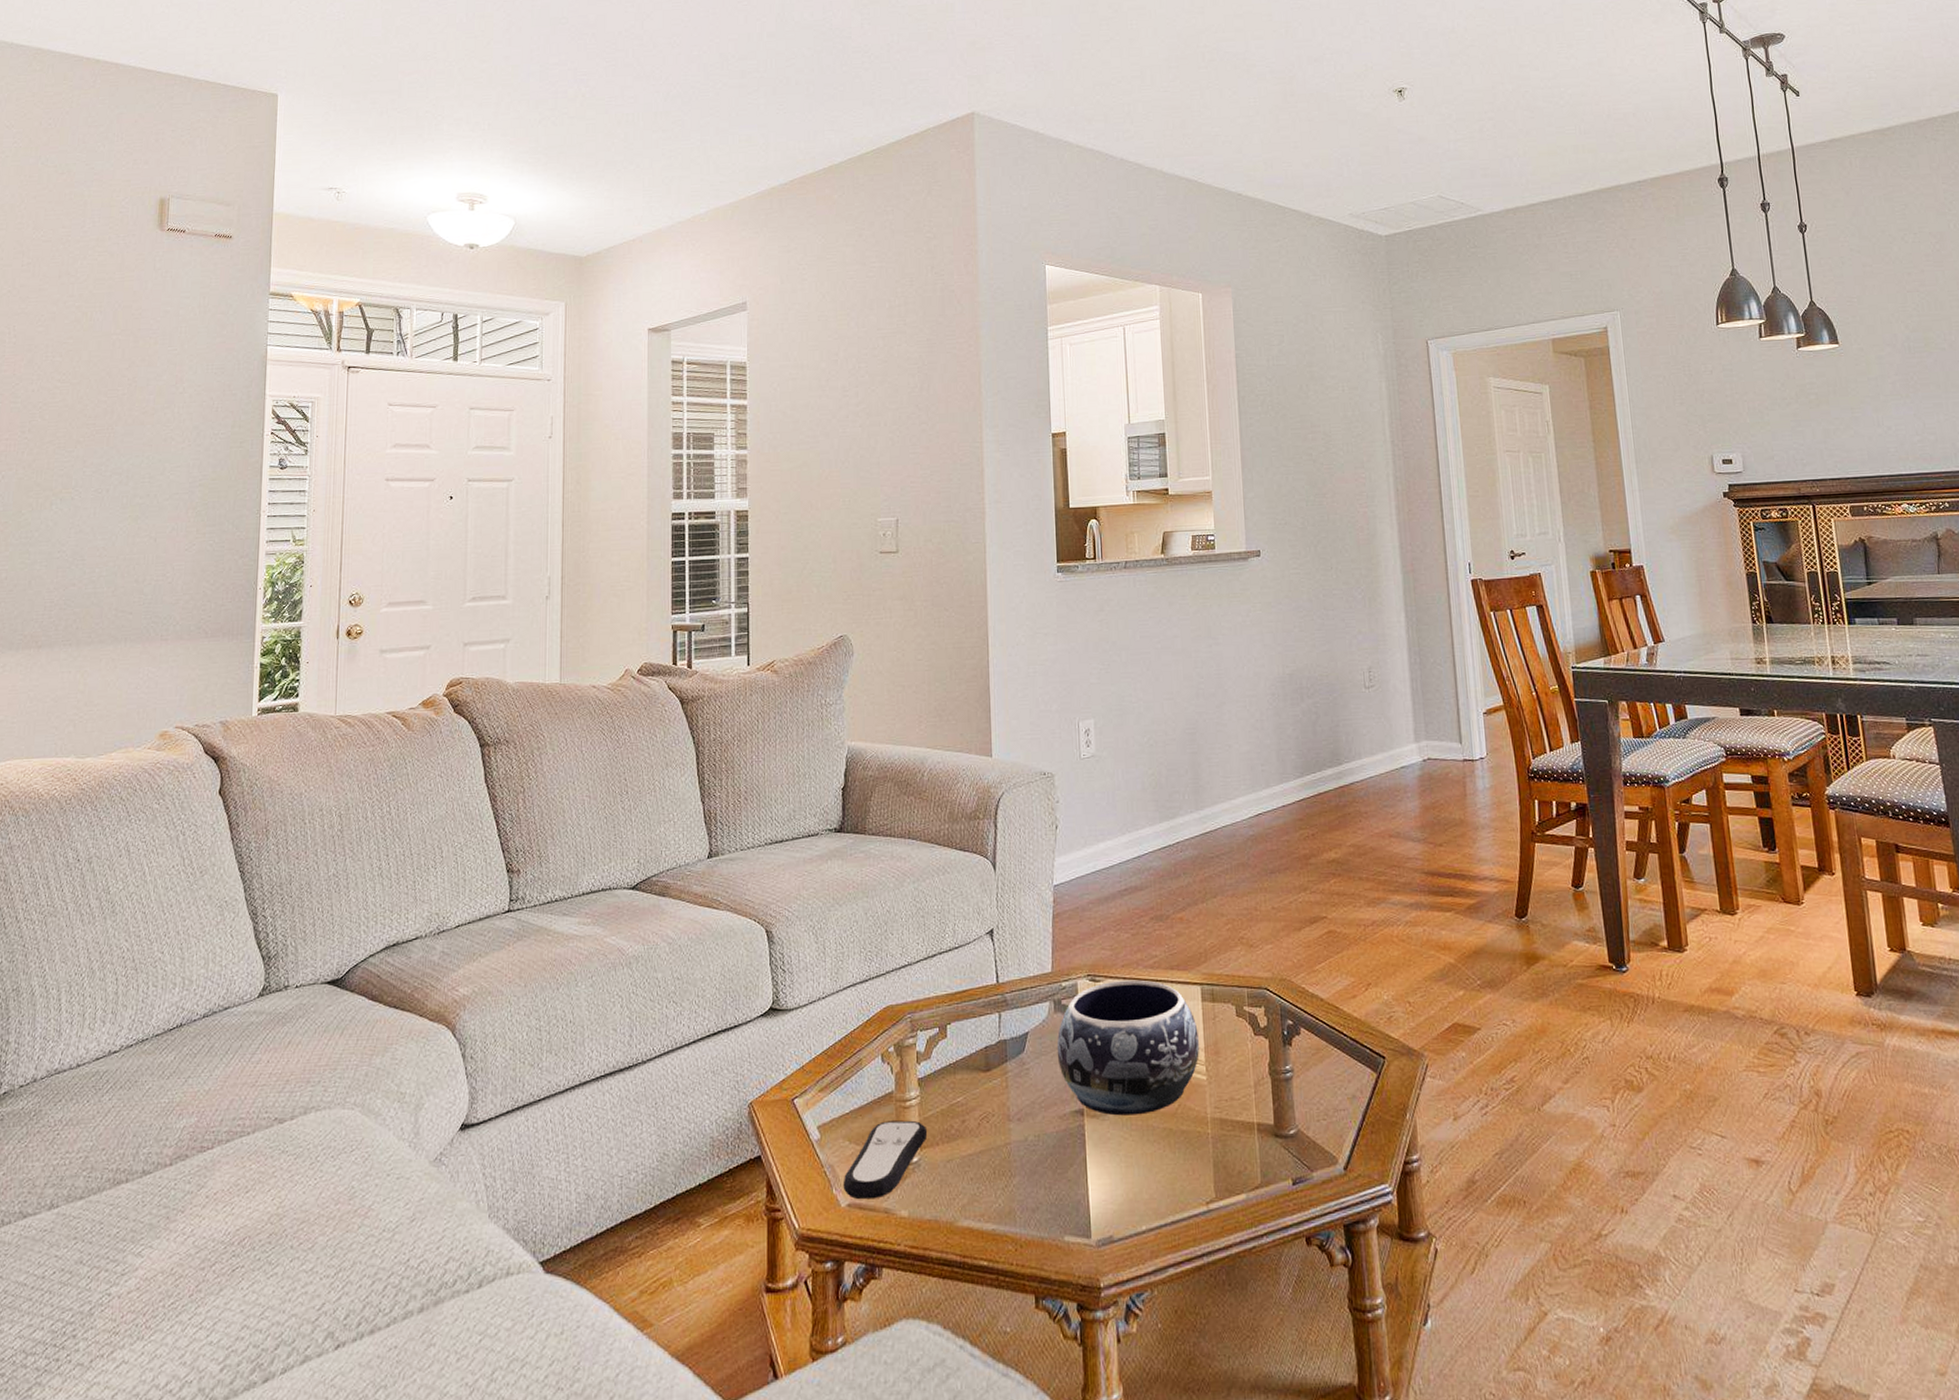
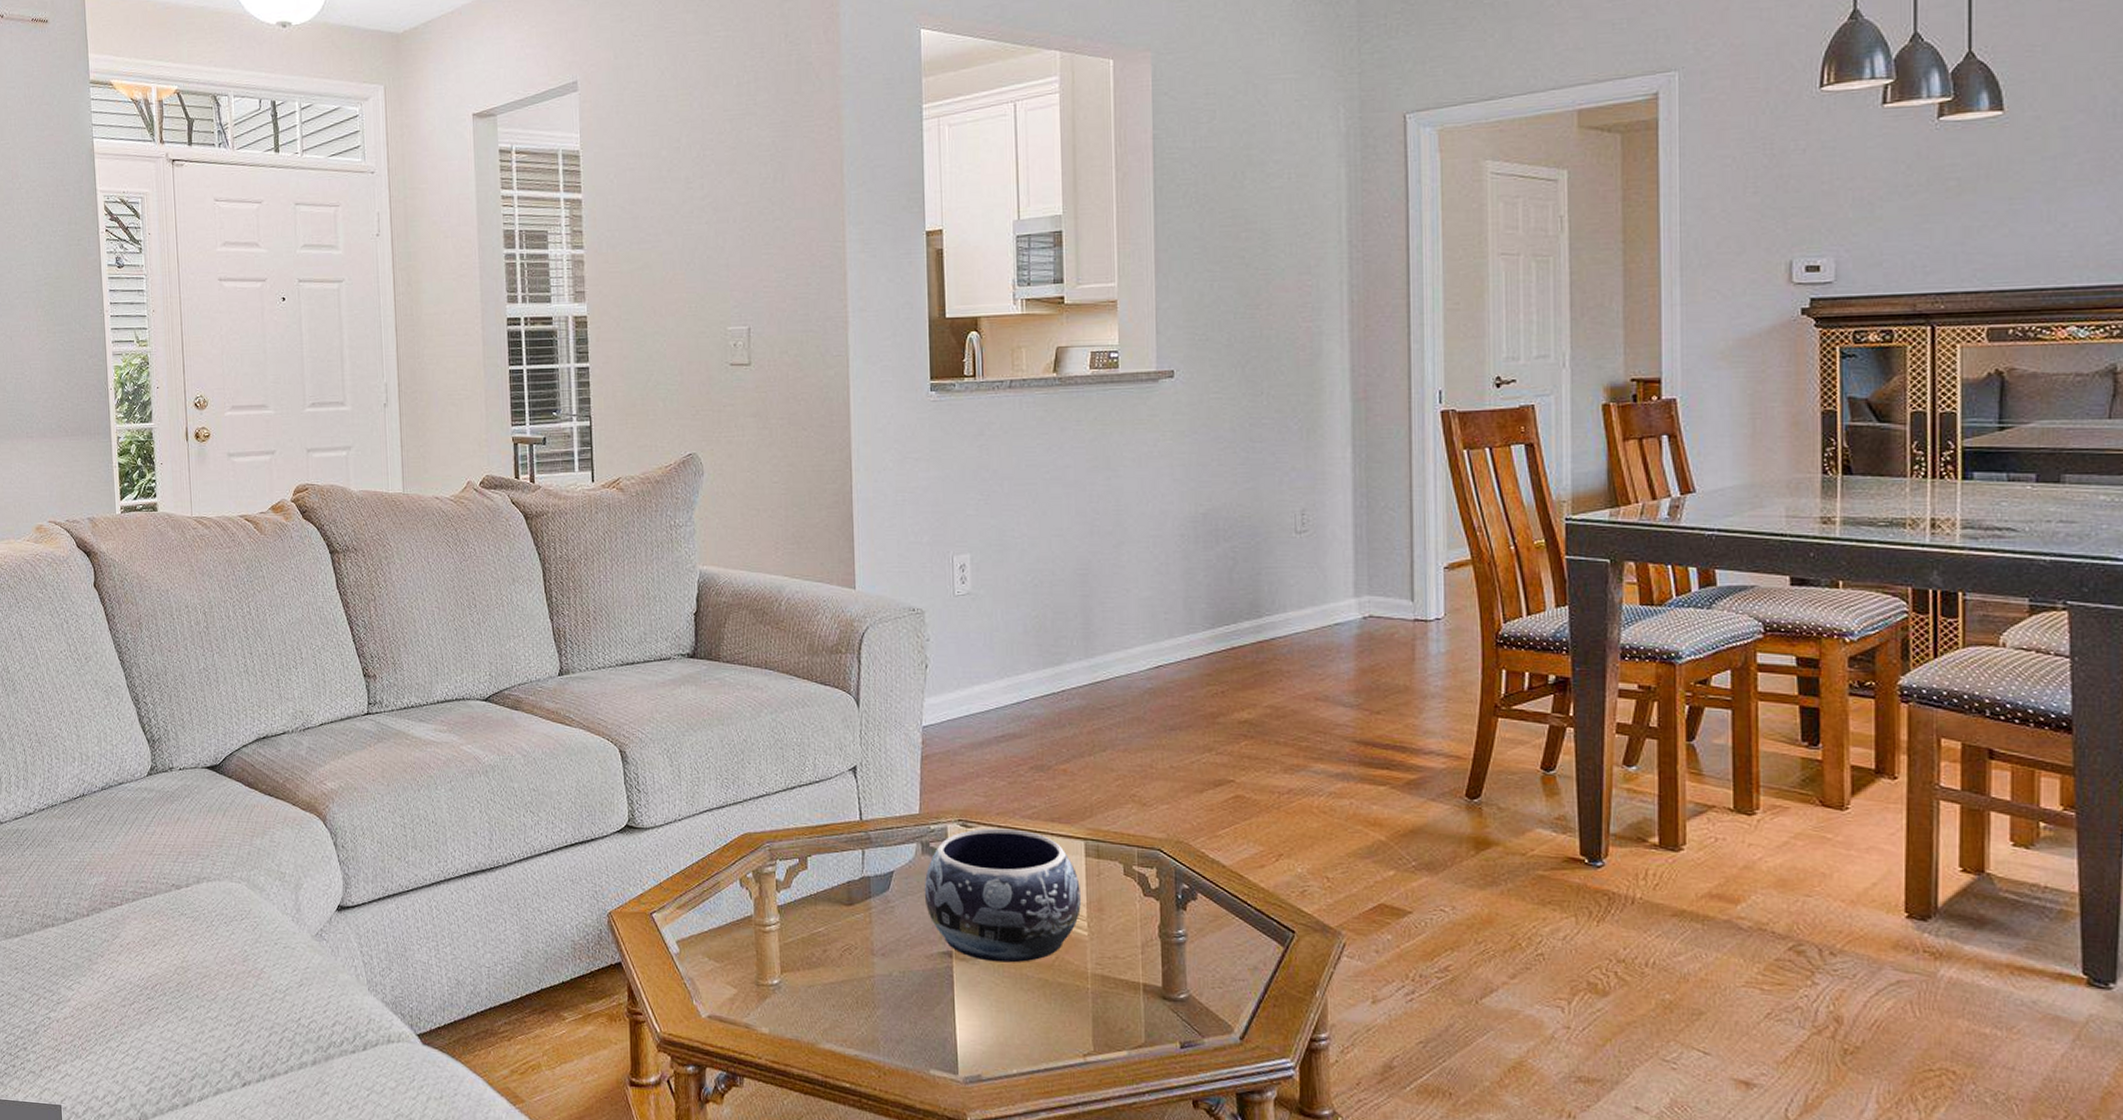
remote control: present [843,1120,928,1200] -> none [703,943,788,1014]

